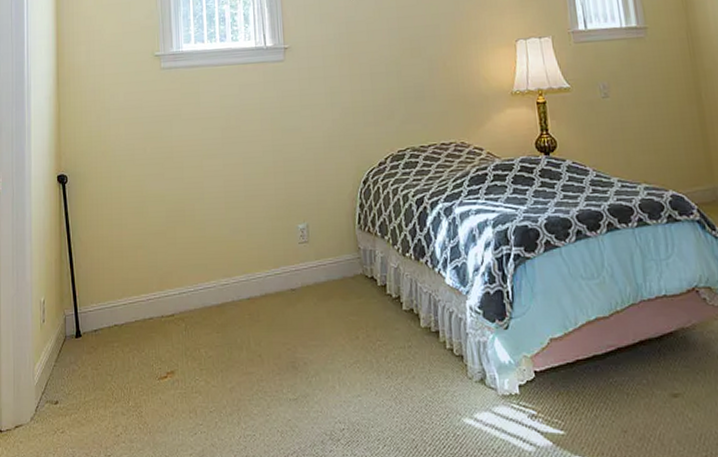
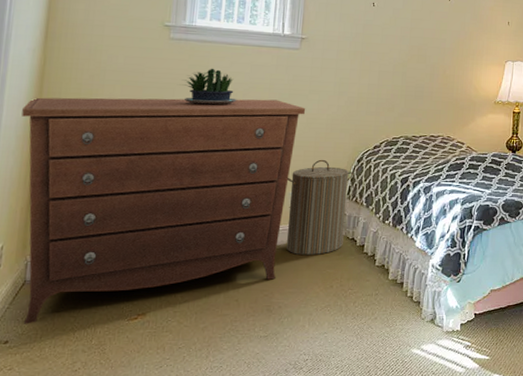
dresser: none [46,120,300,383] -> present [22,97,306,324]
potted plant: none [178,94,231,135] -> present [182,68,237,105]
laundry hamper: none [292,184,362,300] -> present [287,159,354,256]

